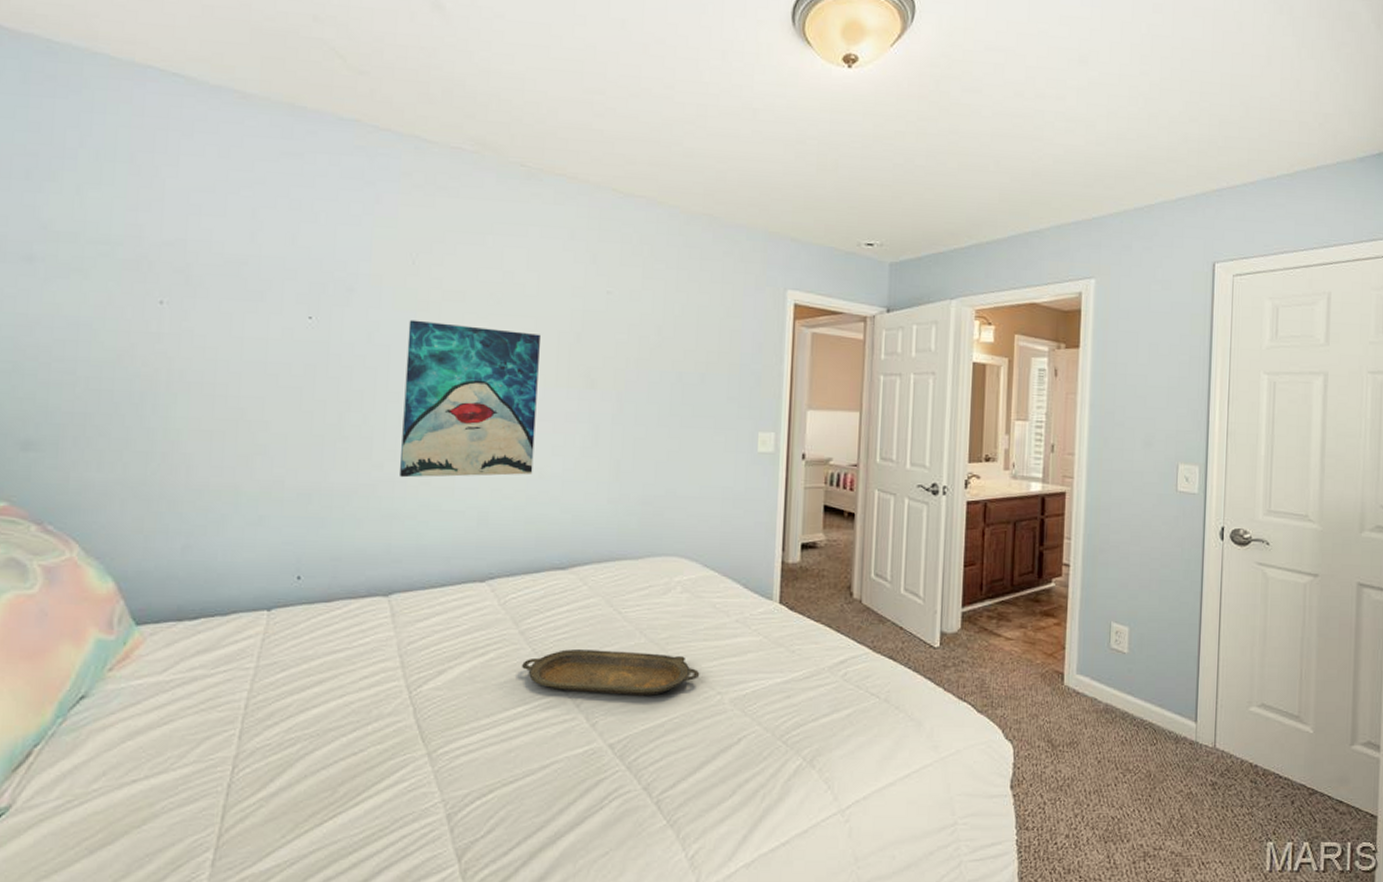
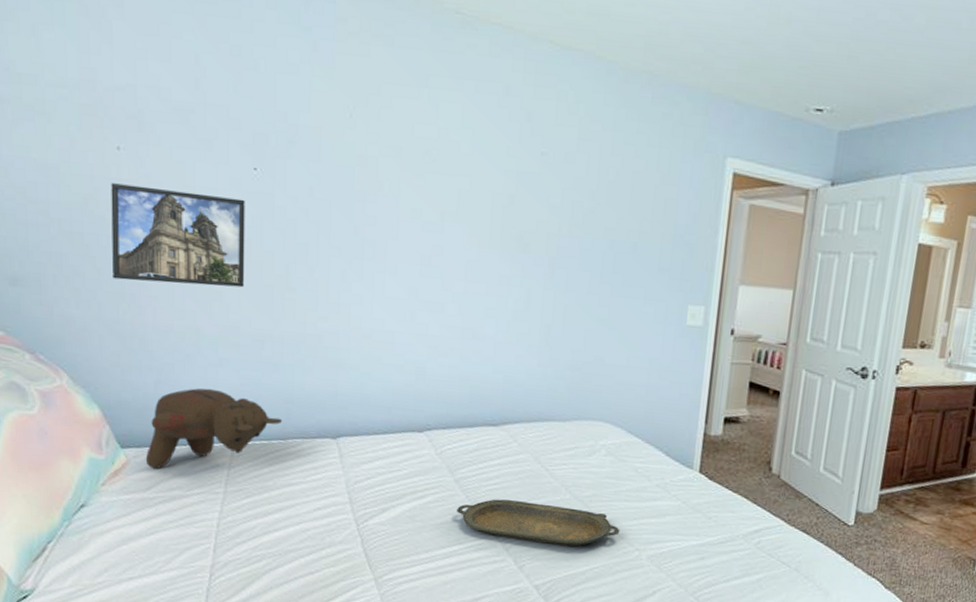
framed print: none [143,338,297,439] -> present [111,183,245,288]
teddy bear: none [164,550,328,647] -> present [145,388,283,469]
wall art: present [400,320,540,478] -> none [344,175,475,335]

